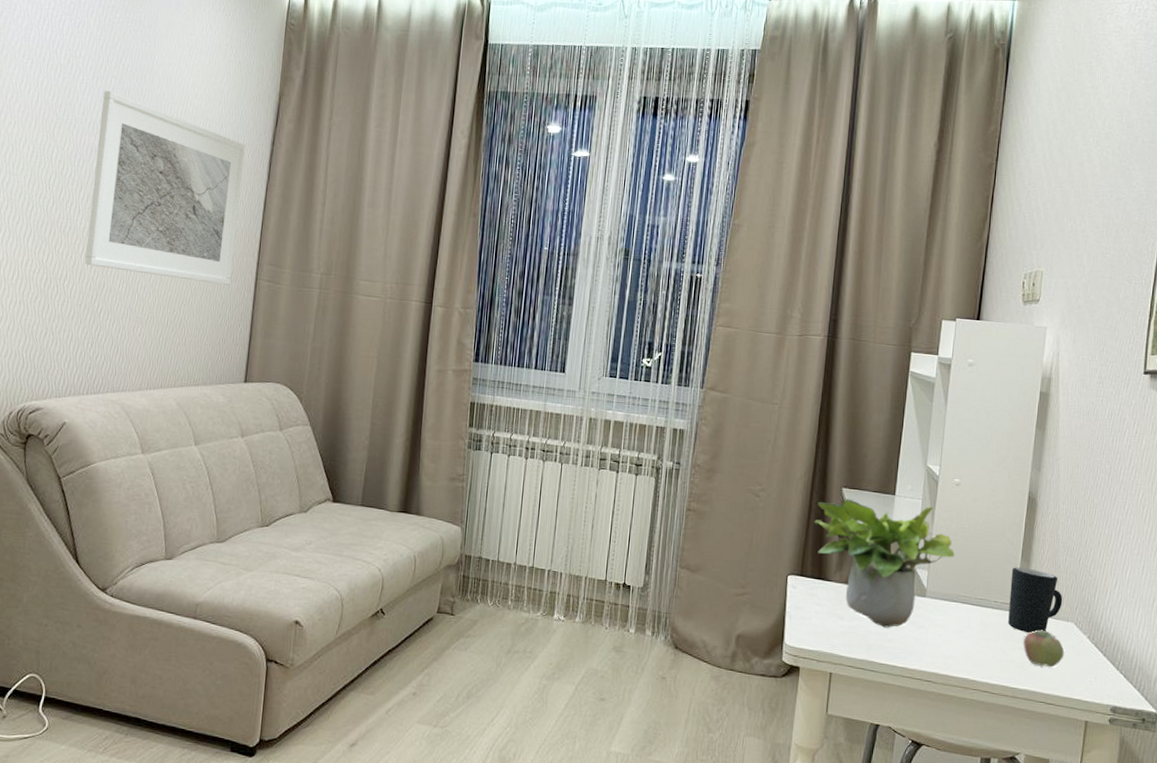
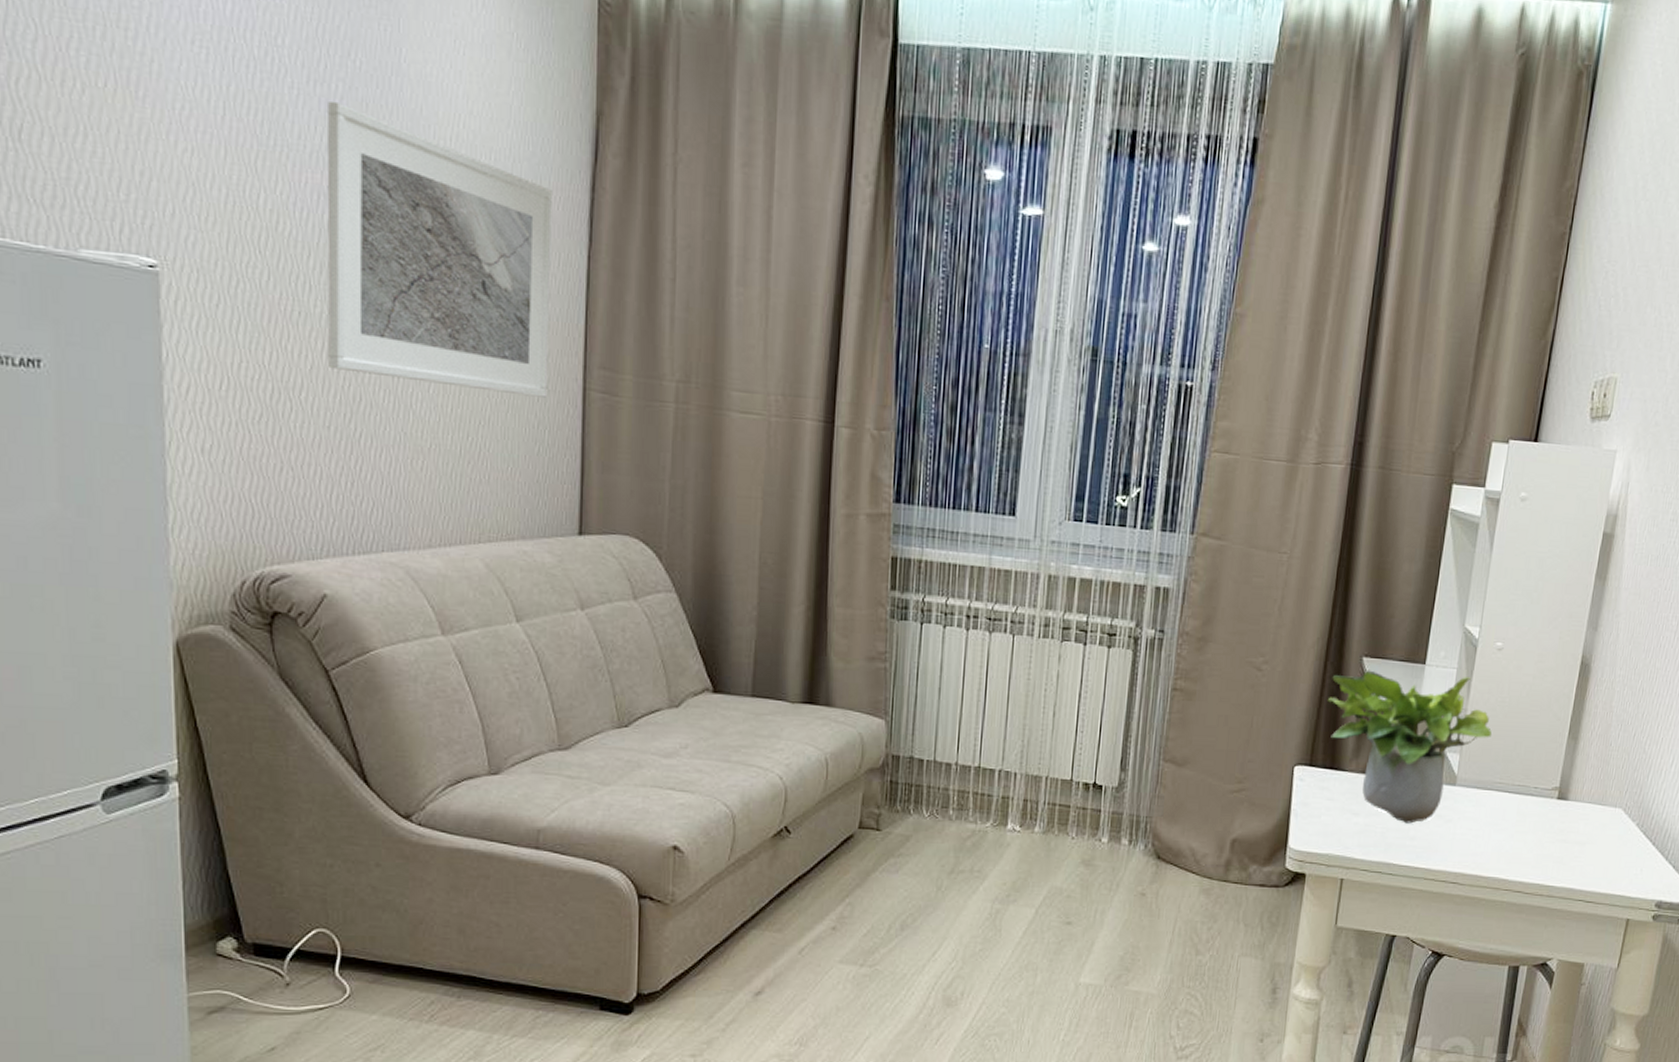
mug: present [1008,567,1063,634] -> none [1548,746,1612,823]
apple: present [1023,630,1065,668] -> none [1563,818,1610,861]

